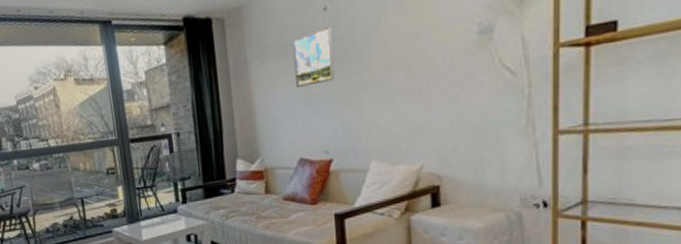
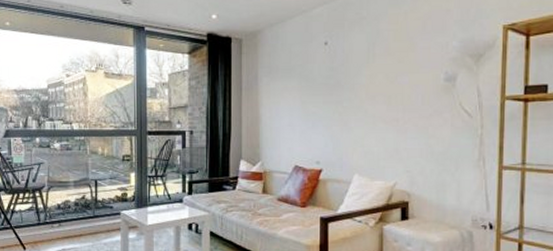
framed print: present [292,27,335,88] -> none [296,59,330,105]

